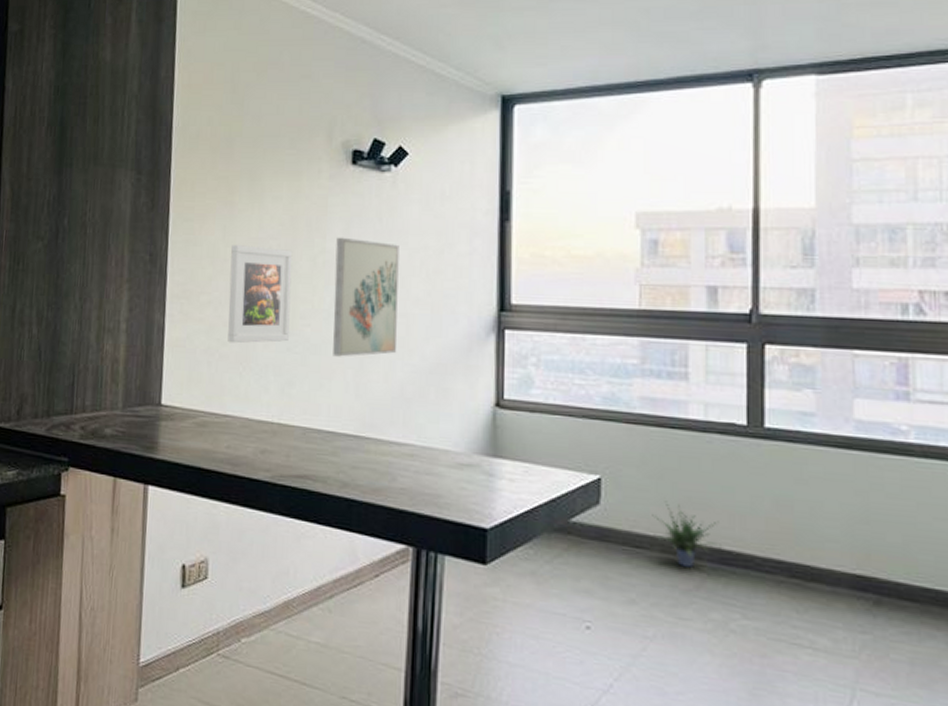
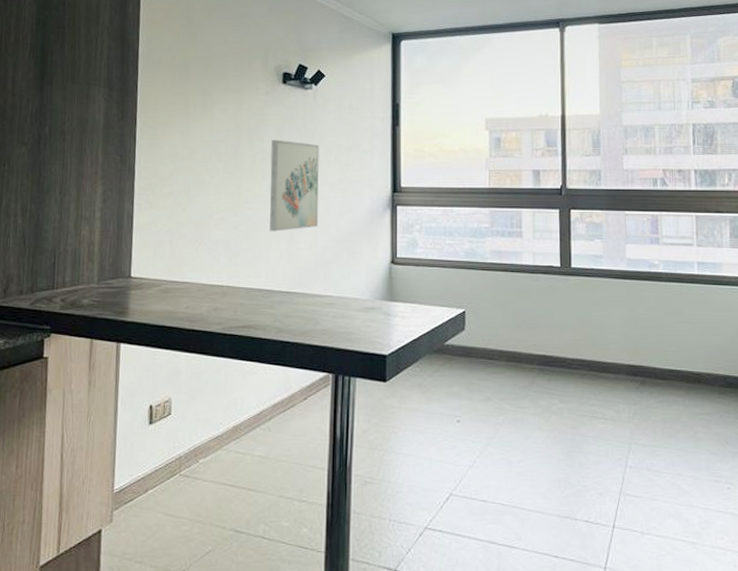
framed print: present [228,245,293,344] -> none [186,147,237,225]
potted plant: present [652,501,721,567] -> none [500,324,546,370]

